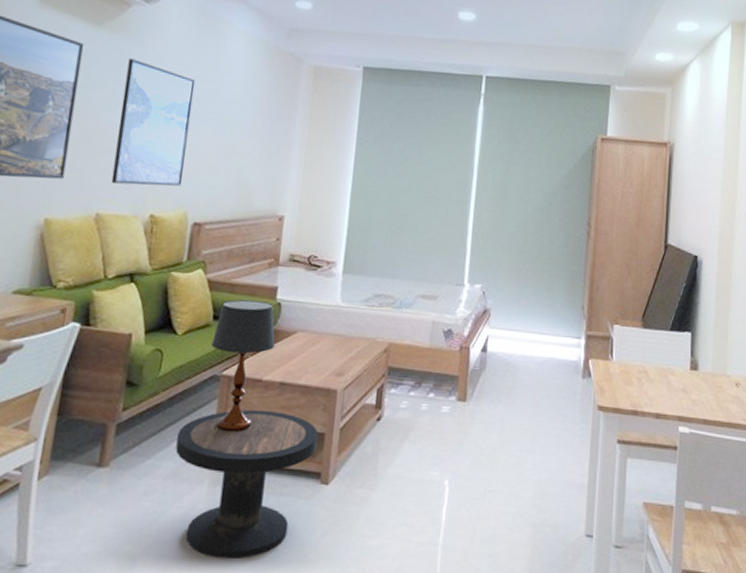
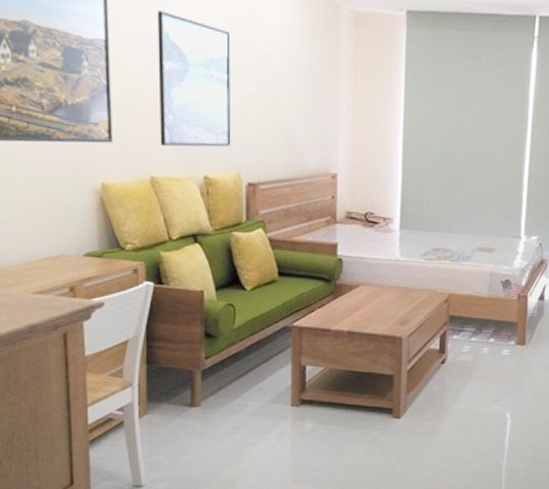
side table: present [175,410,319,560] -> none [258,356,388,480]
table lamp: present [212,299,275,433] -> none [280,256,340,376]

